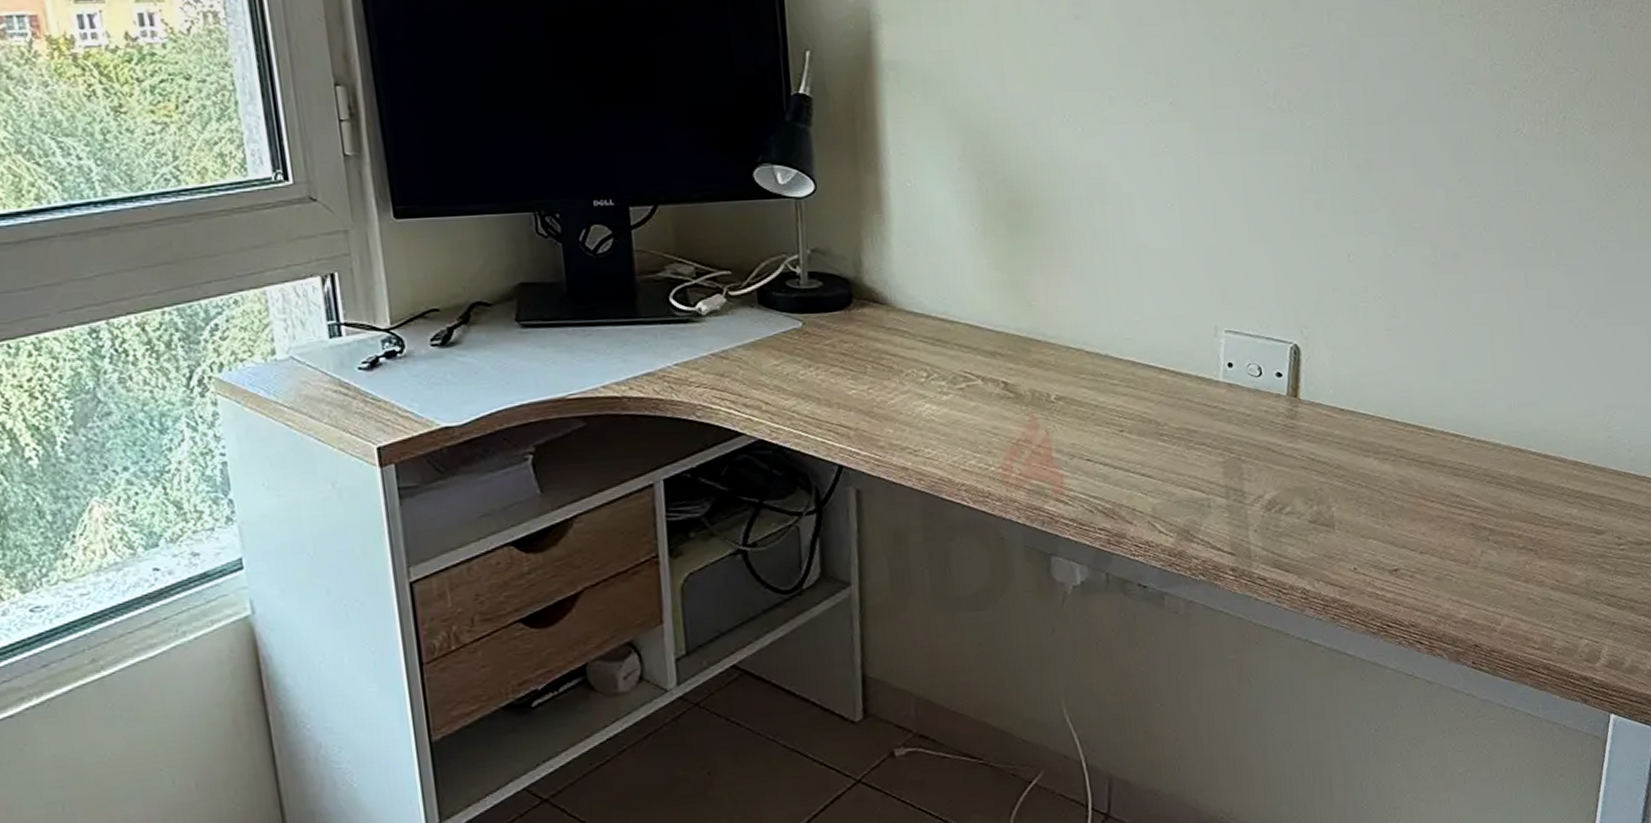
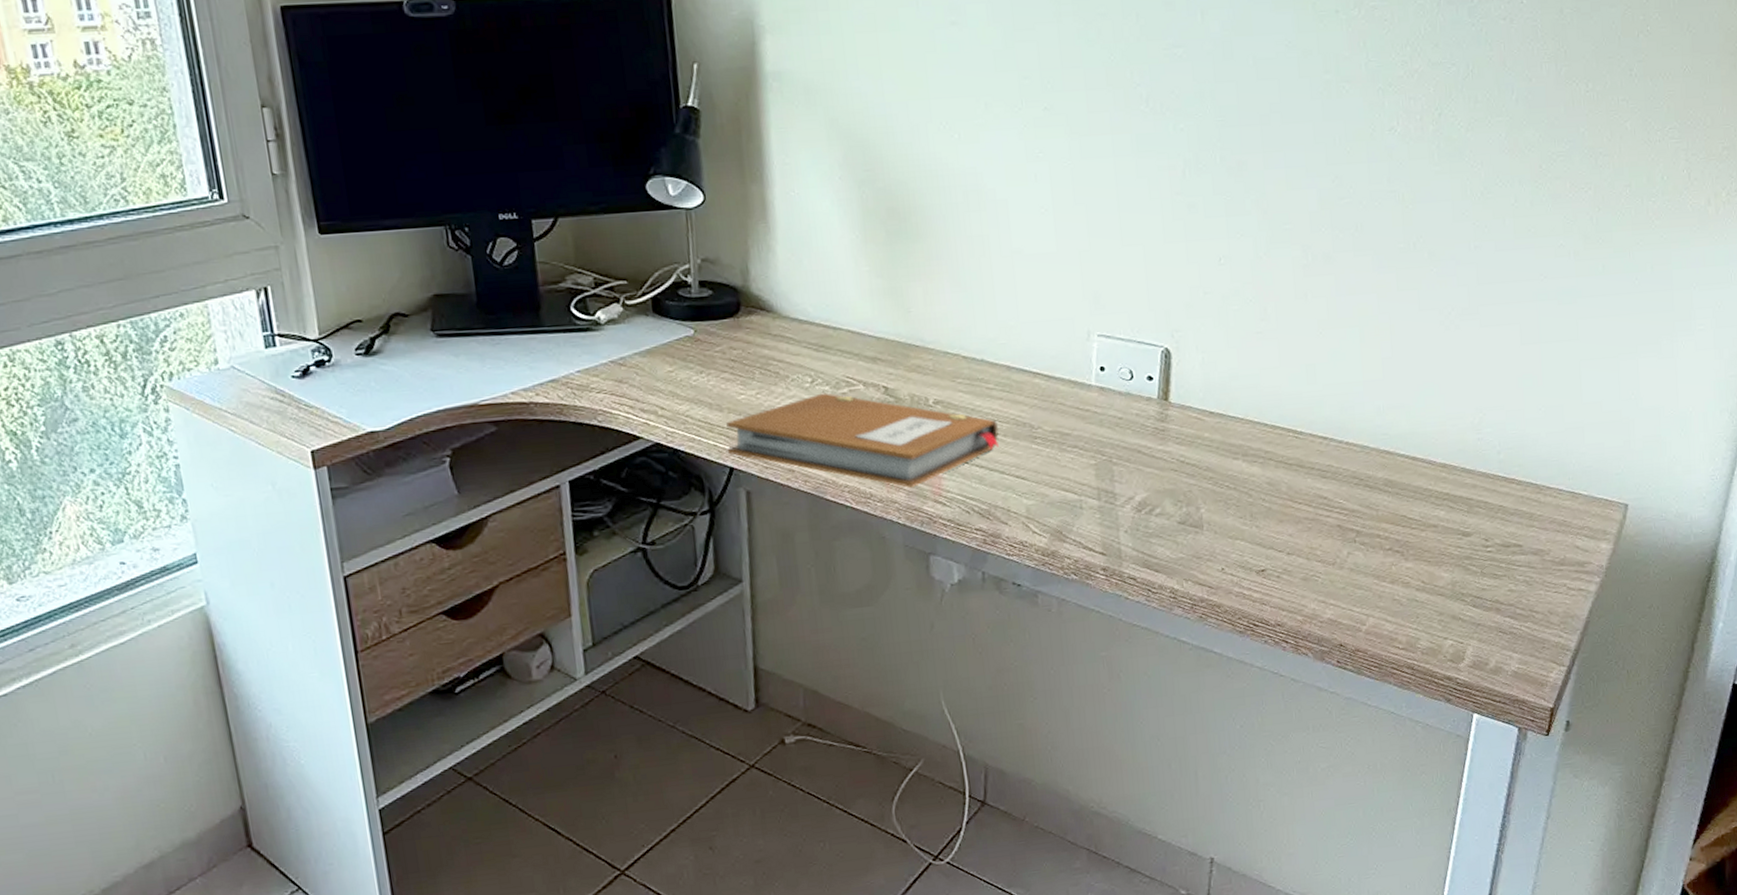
notebook: none [835,388,1125,486] -> present [726,393,1000,487]

